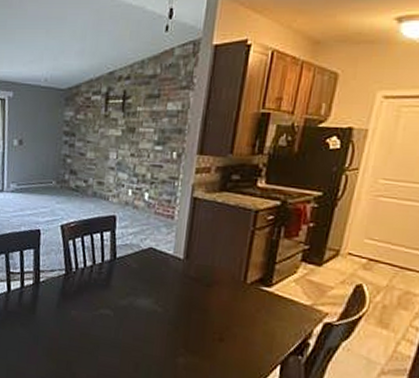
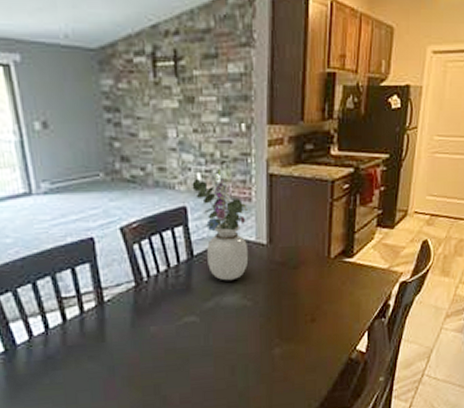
bouquet: none [123,188,169,286] -> present [192,169,249,281]

